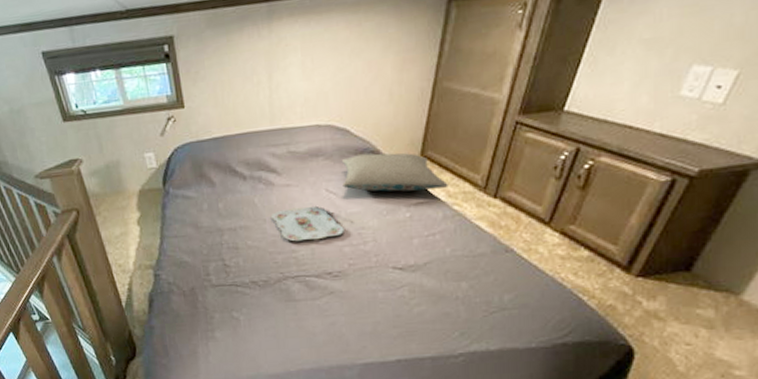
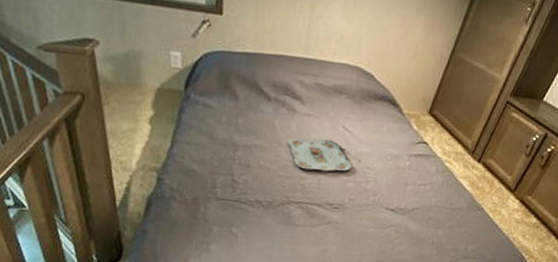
pillow: present [341,152,448,192] -> none [358,100,446,146]

